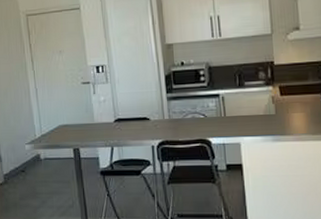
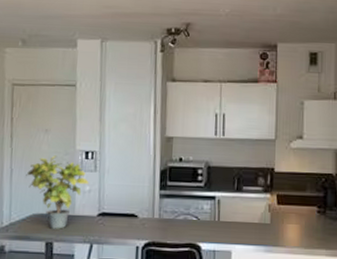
potted plant: none [49,72,103,137] -> present [26,155,89,229]

